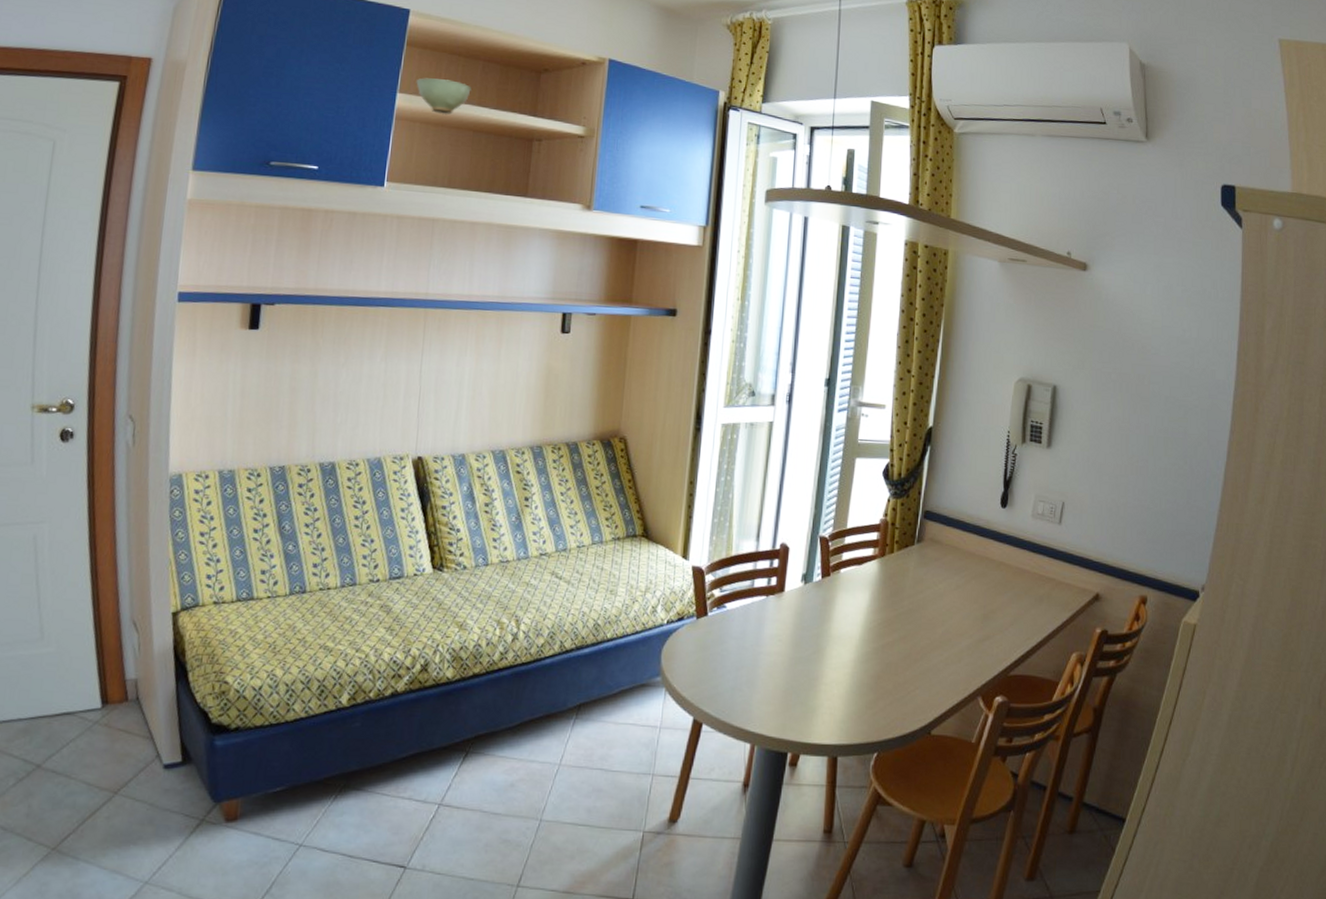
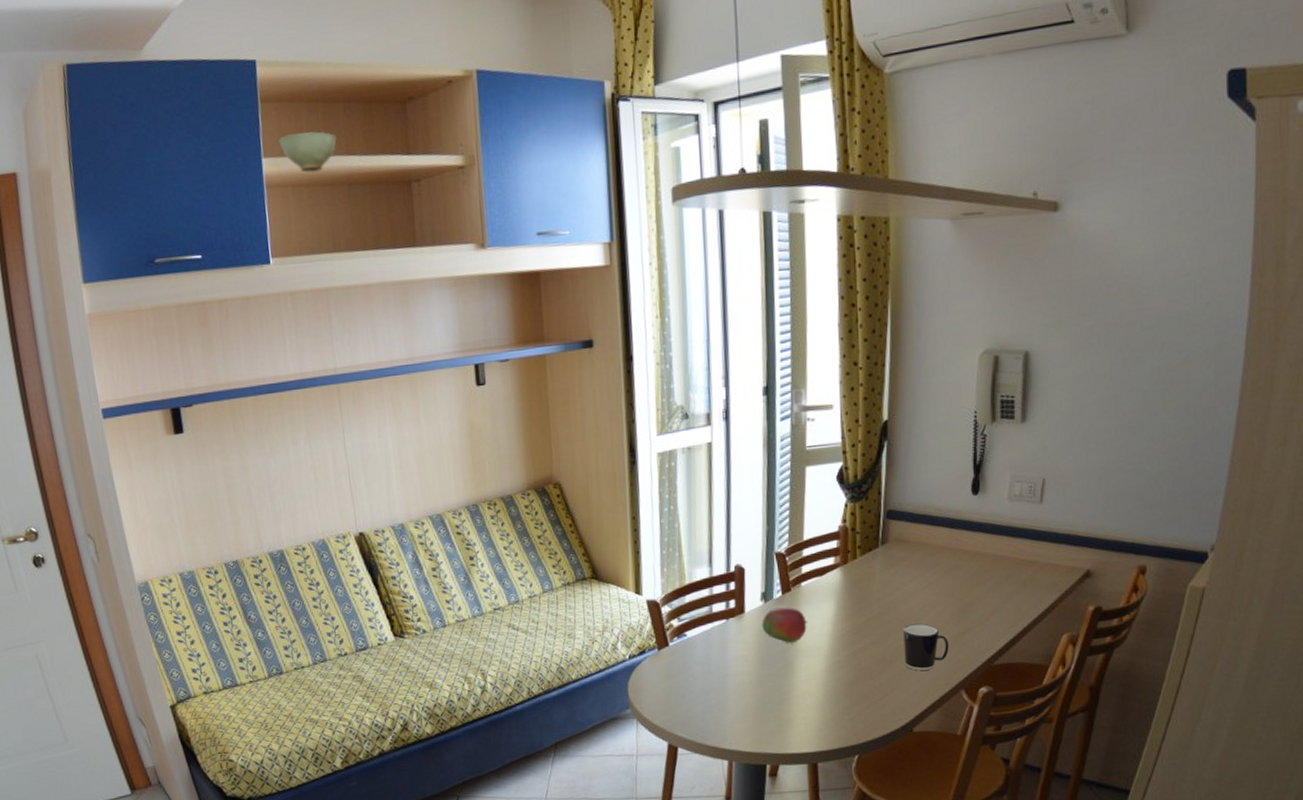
fruit: none [799,590,843,628] -> present [761,606,808,643]
mug: none [929,624,971,673] -> present [903,623,949,671]

